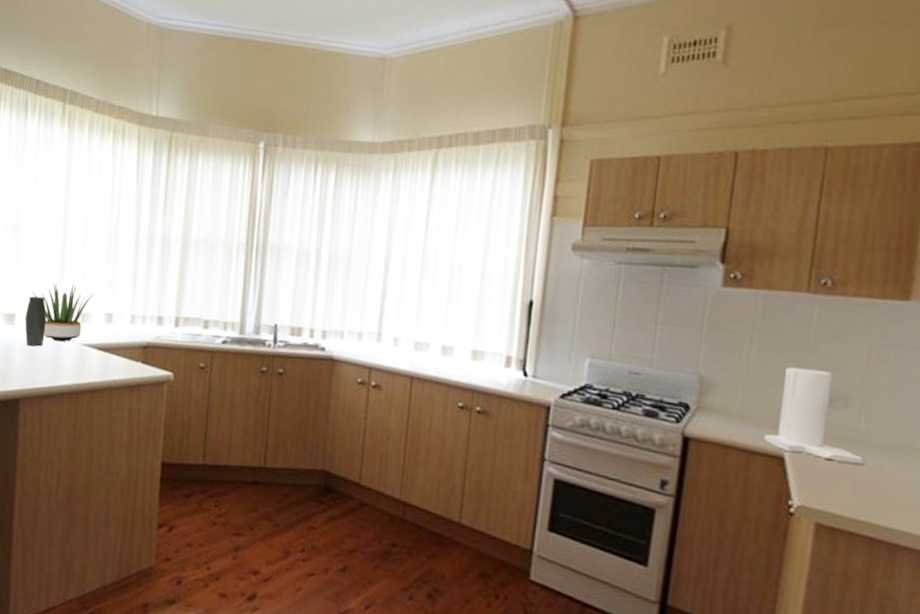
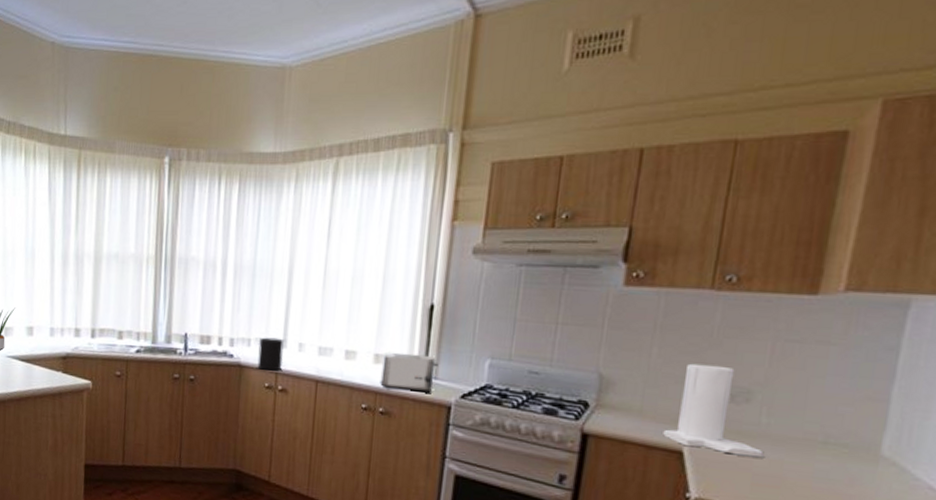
pen holder: none [350,330,379,367] -> present [257,337,284,372]
toaster: none [477,348,538,393] -> present [380,352,439,394]

